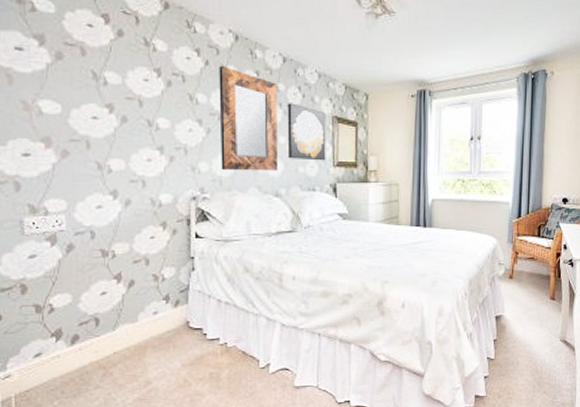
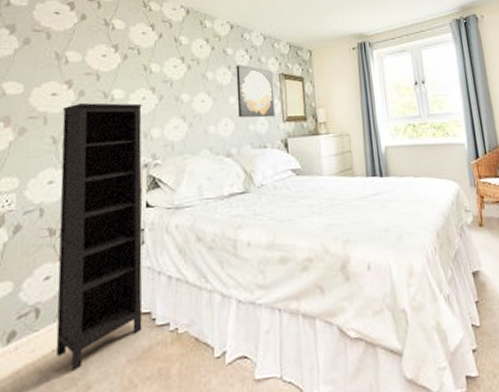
bookcase: none [105,130,195,370] -> present [55,103,143,371]
home mirror: present [219,65,279,171] -> none [171,36,229,135]

